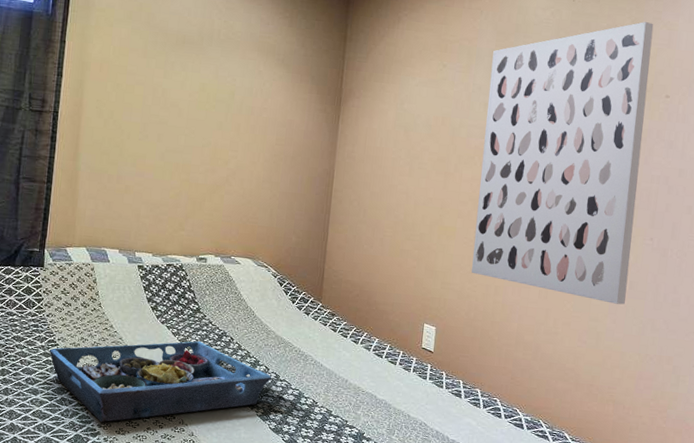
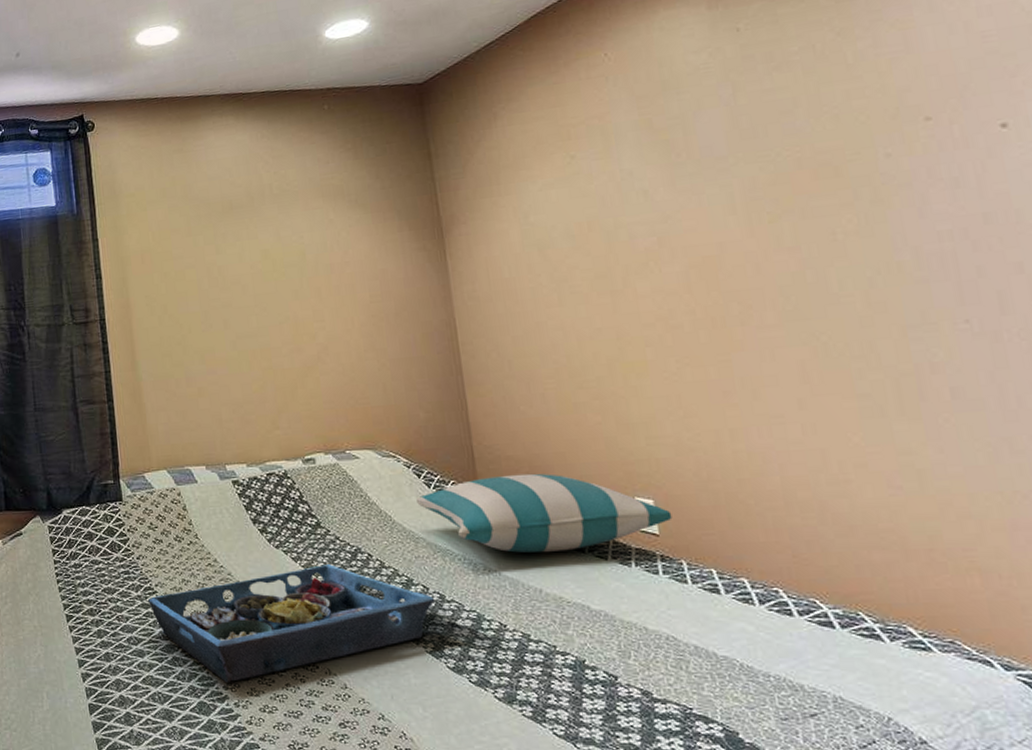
pillow: none [274,293,445,355] -> present [415,473,672,554]
wall art: present [471,21,654,305] -> none [637,28,951,425]

